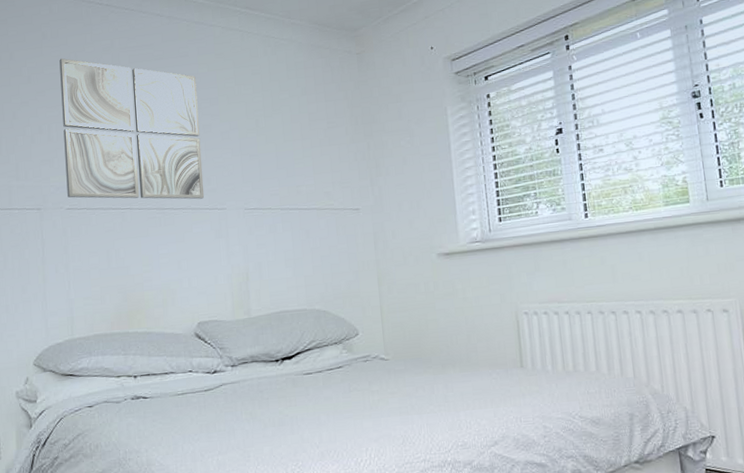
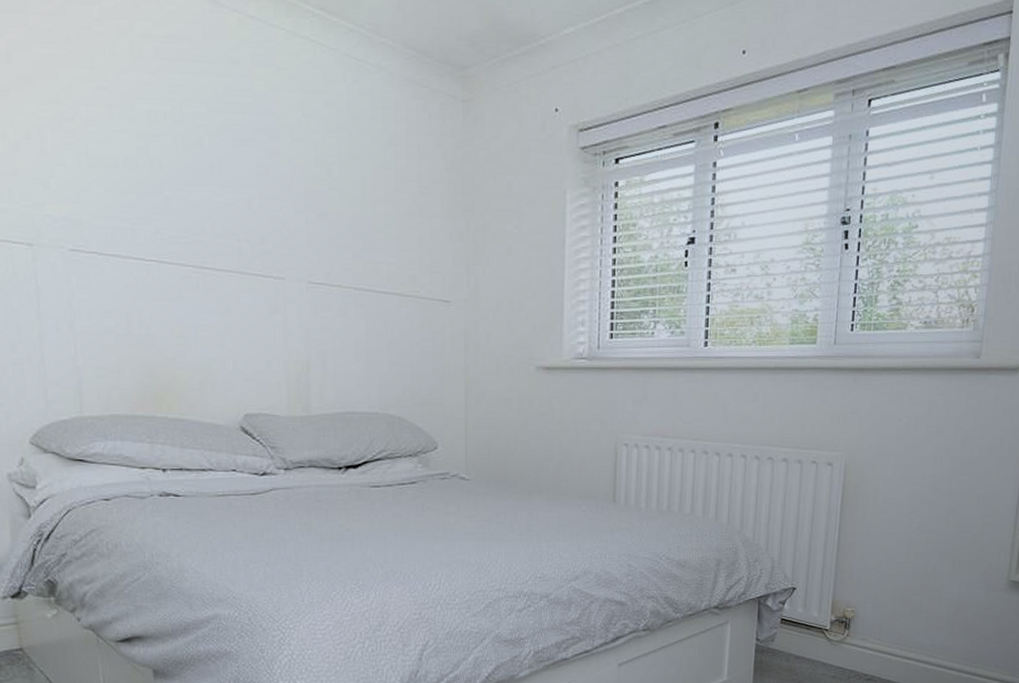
wall art: present [59,58,205,200] -> none [53,35,257,262]

